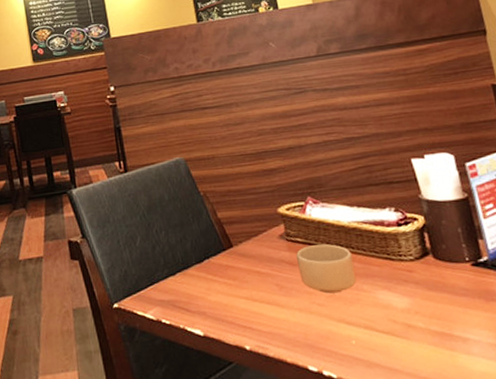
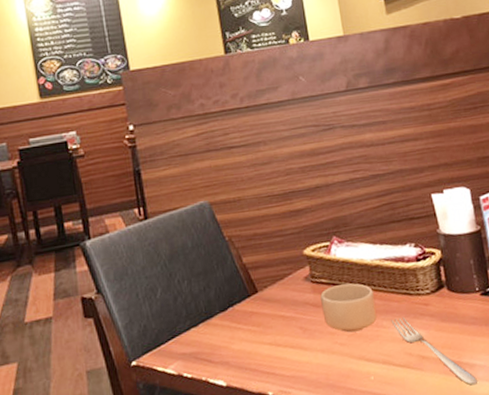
fork: none [372,281,472,361] -> present [391,316,477,385]

